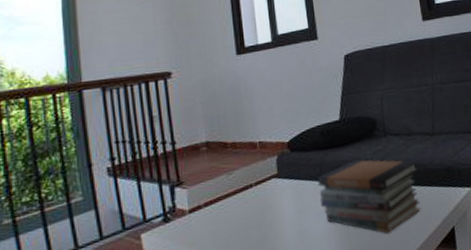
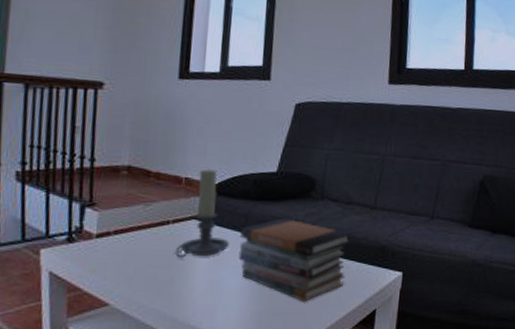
candle holder: none [262,129,310,216] -> present [174,169,230,258]

